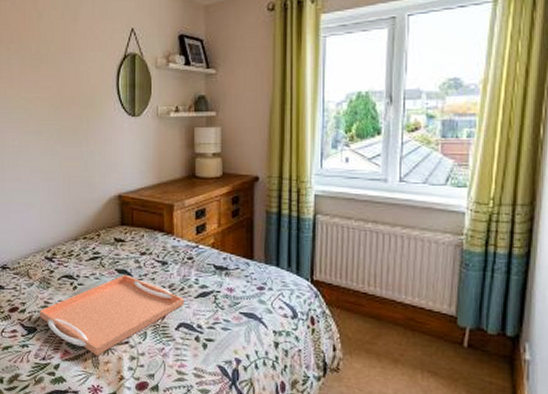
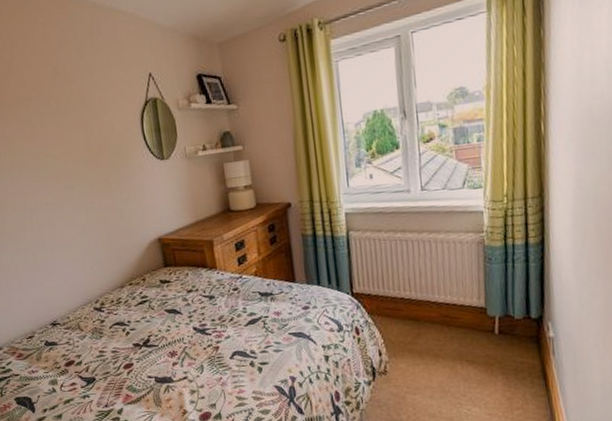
serving tray: present [38,274,185,356] -> none [95,313,236,395]

